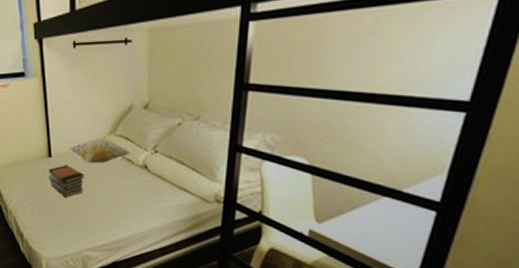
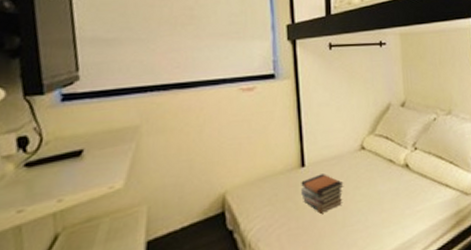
decorative pillow: present [68,138,130,163] -> none [325,139,391,168]

